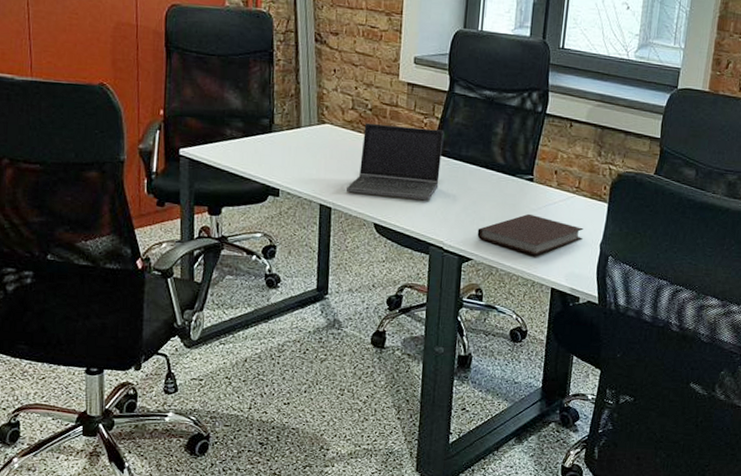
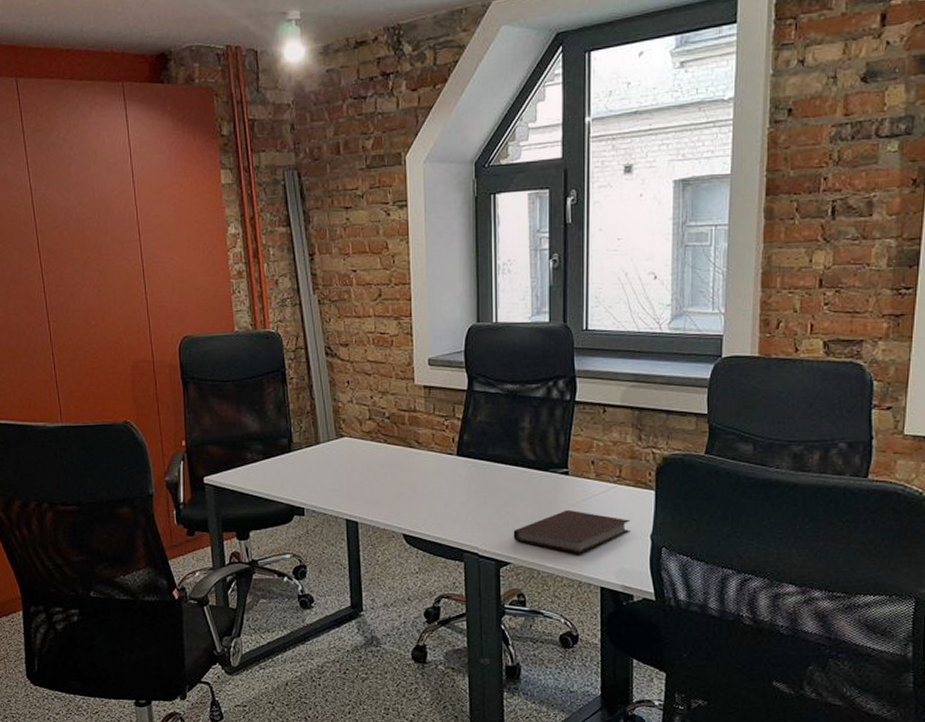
laptop computer: present [347,122,444,200] -> none [372,431,468,505]

